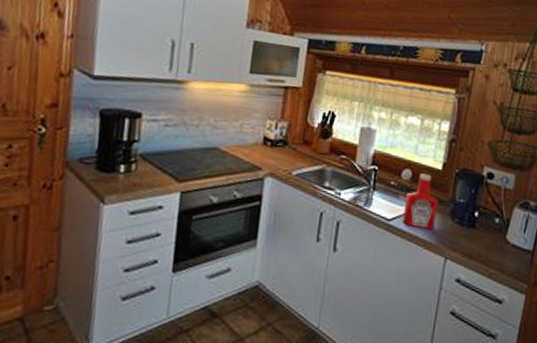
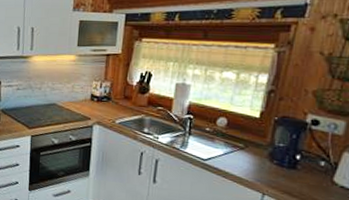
ketchup bottle: present [402,173,438,230] -> none [218,121,256,170]

